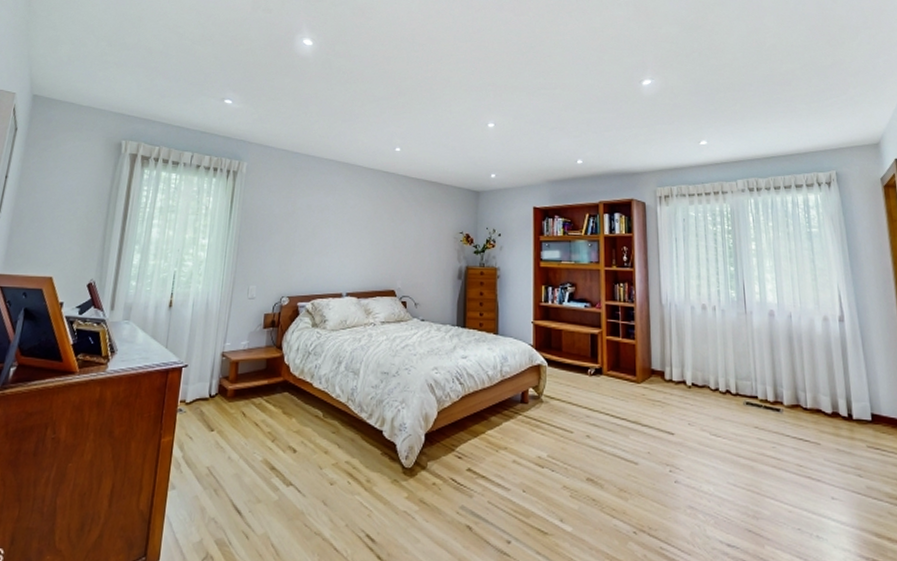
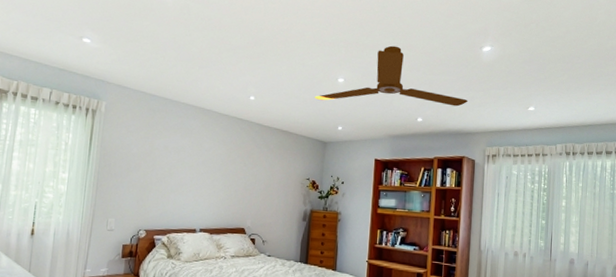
ceiling fan: none [464,86,632,148] -> present [315,45,469,107]

